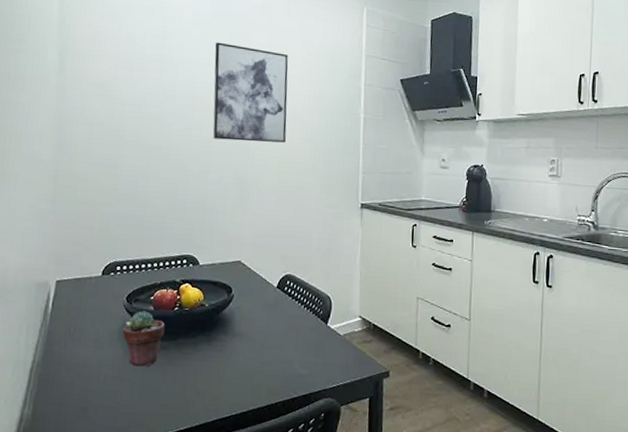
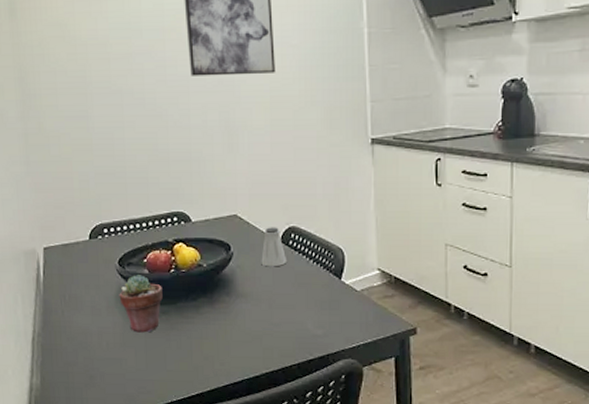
saltshaker: none [258,274,282,310] -> present [261,227,288,267]

